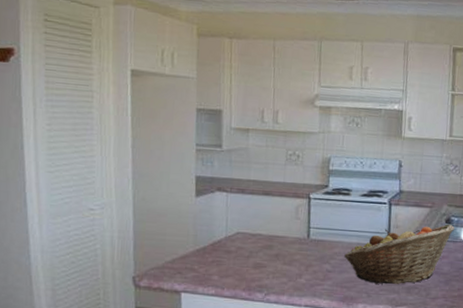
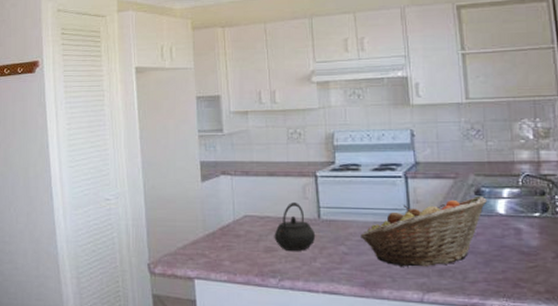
kettle: none [264,222,304,268] -> present [274,202,316,251]

